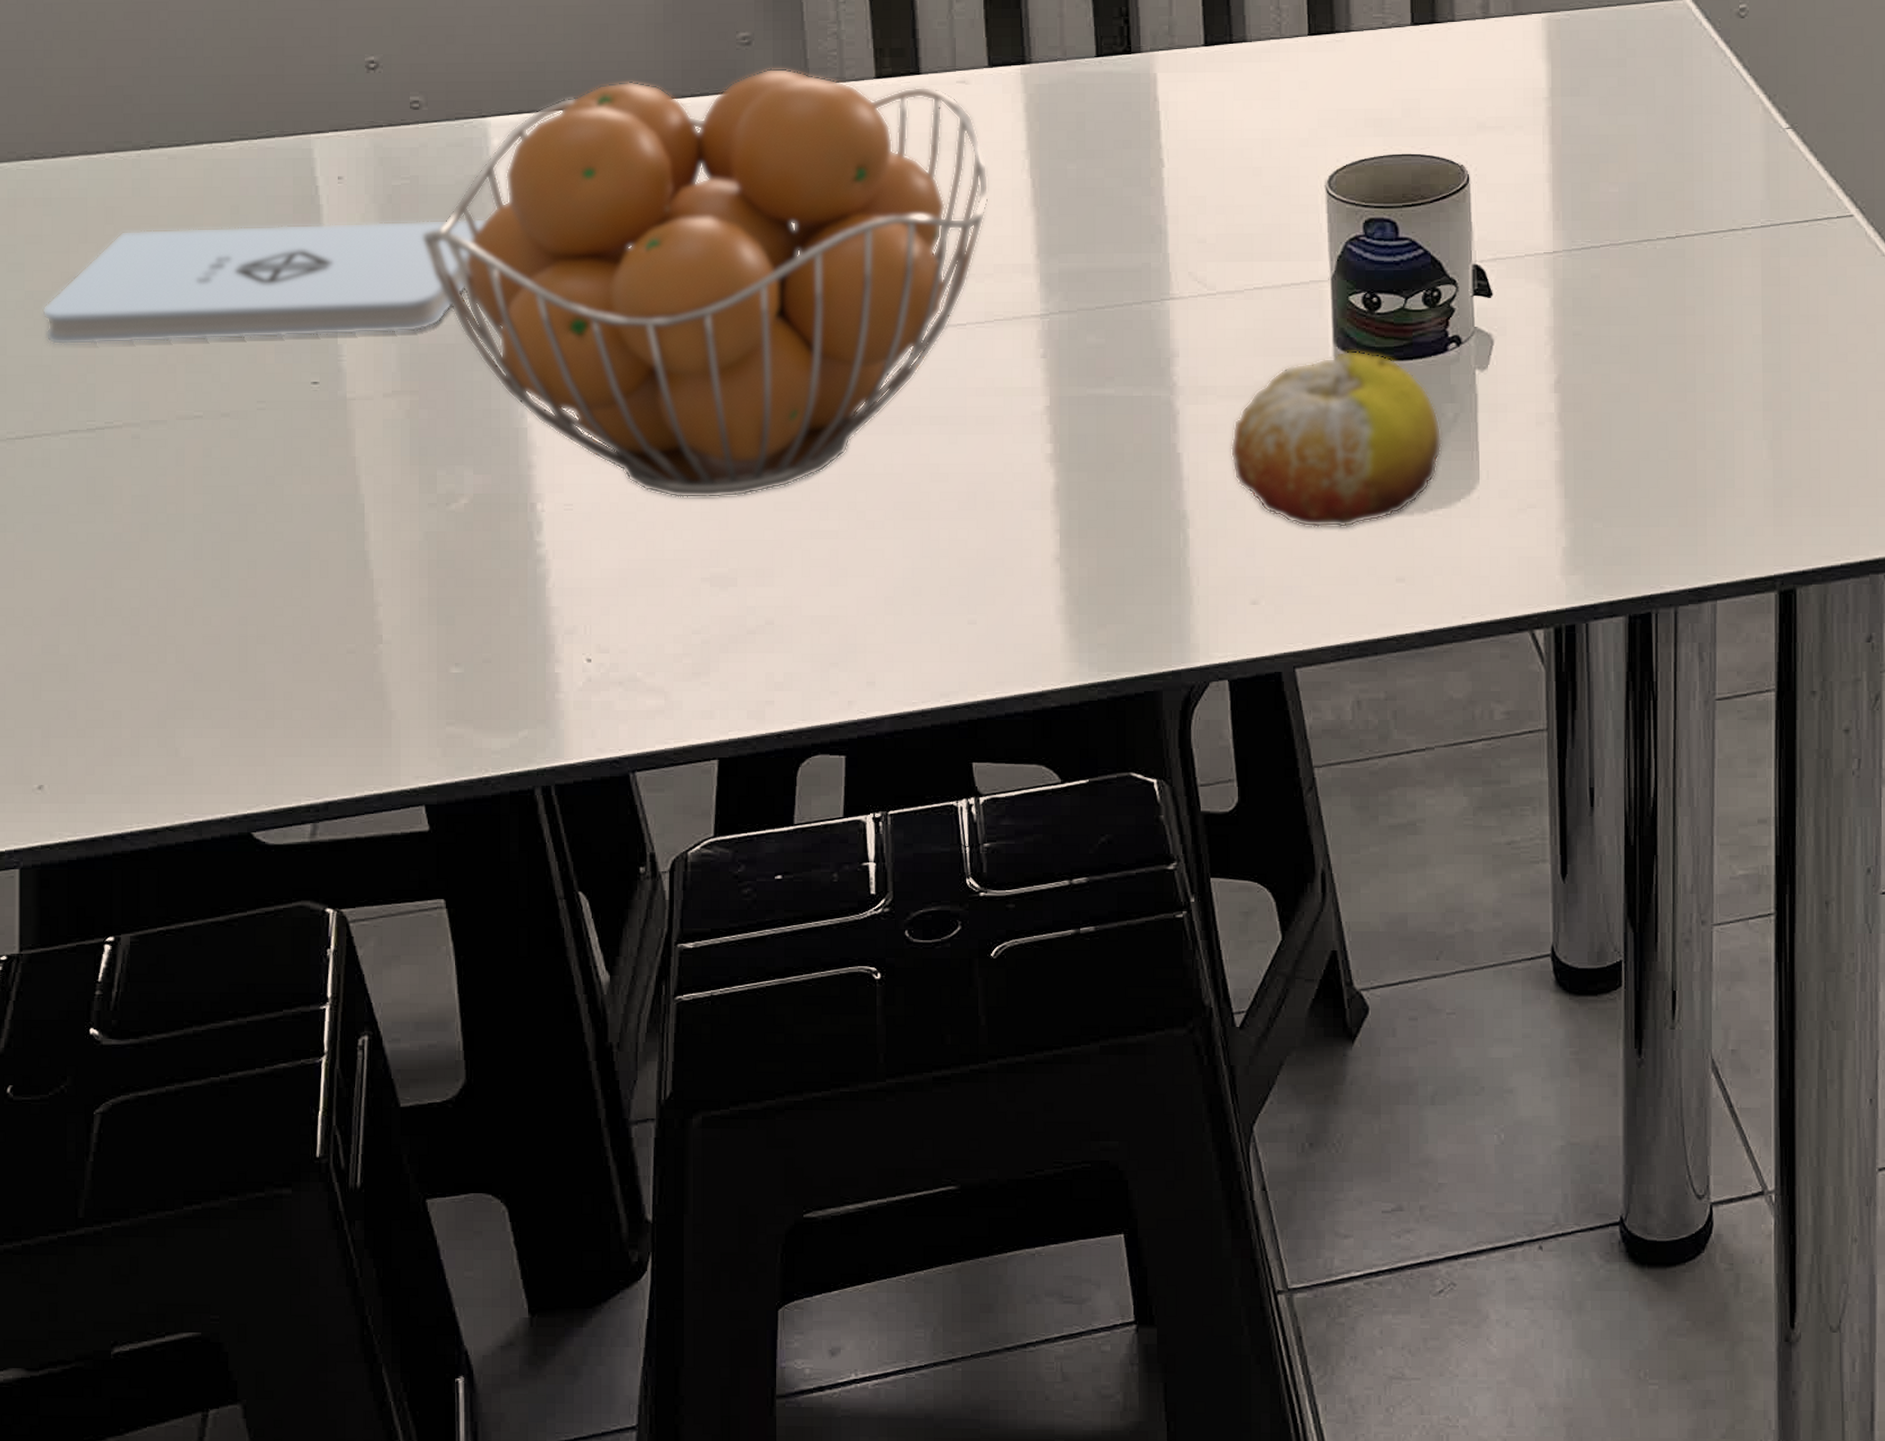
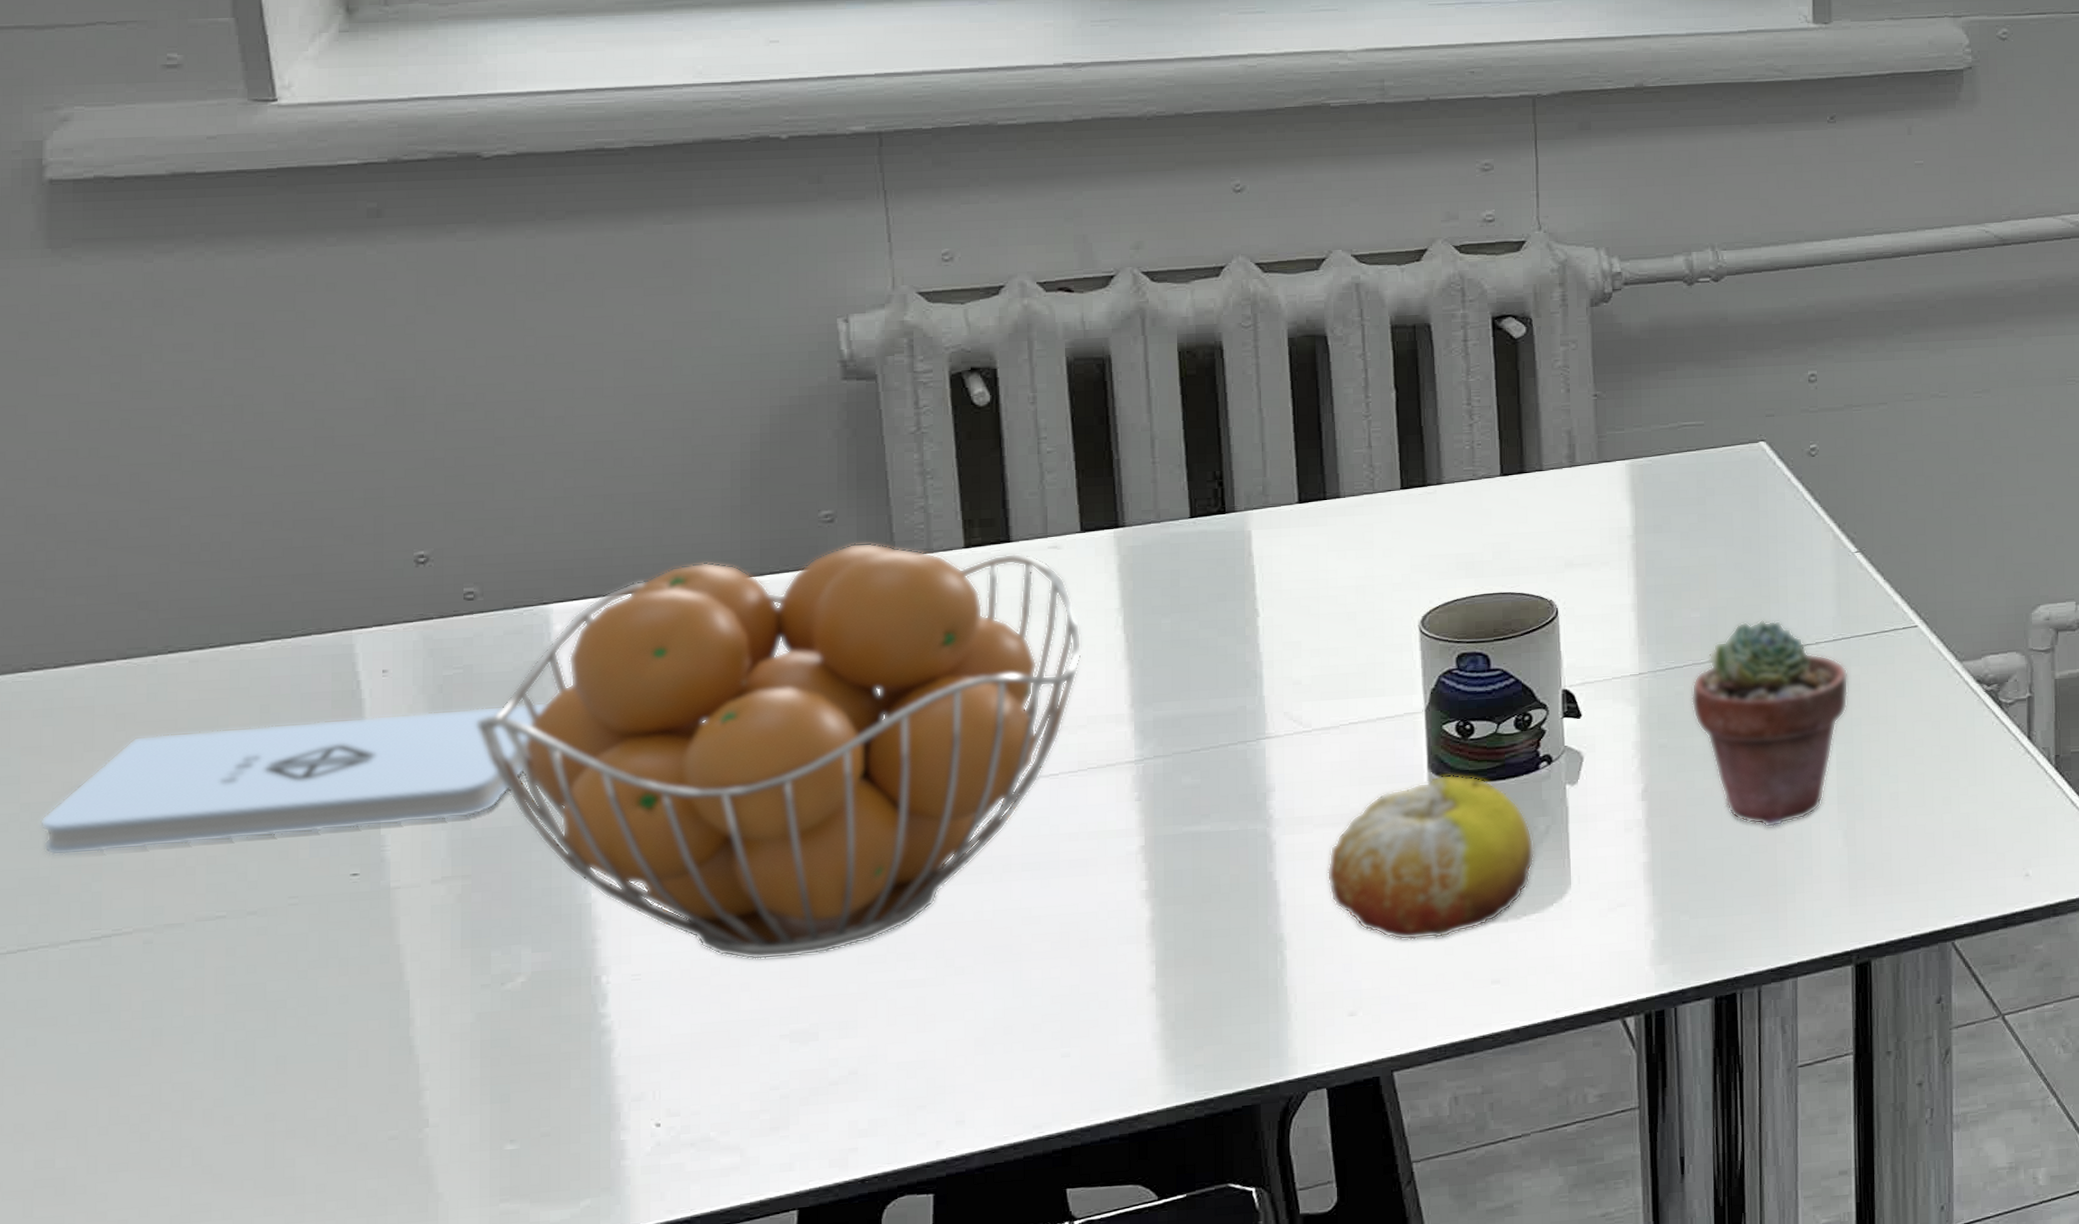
potted succulent: none [1607,199,1777,432] -> present [1691,620,1849,828]

